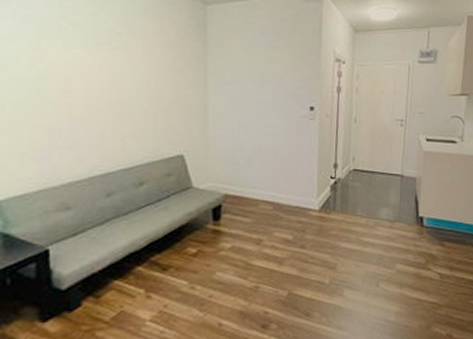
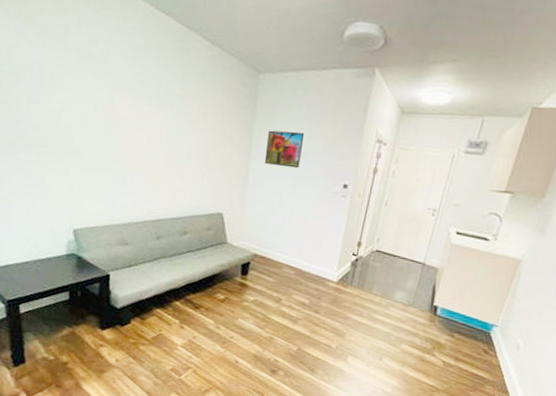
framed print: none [223,59,263,97] -> present [264,130,305,169]

